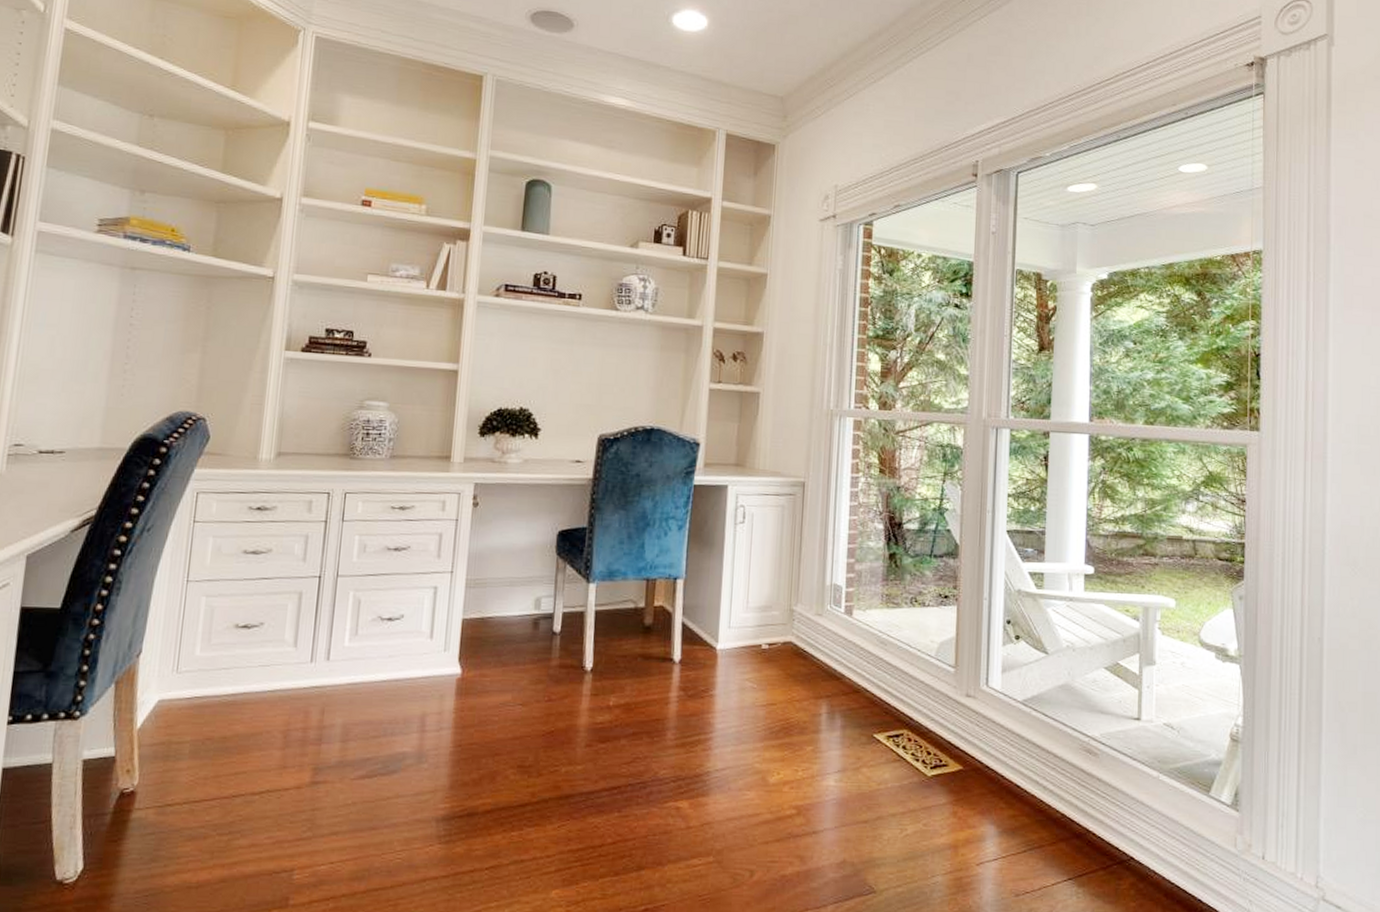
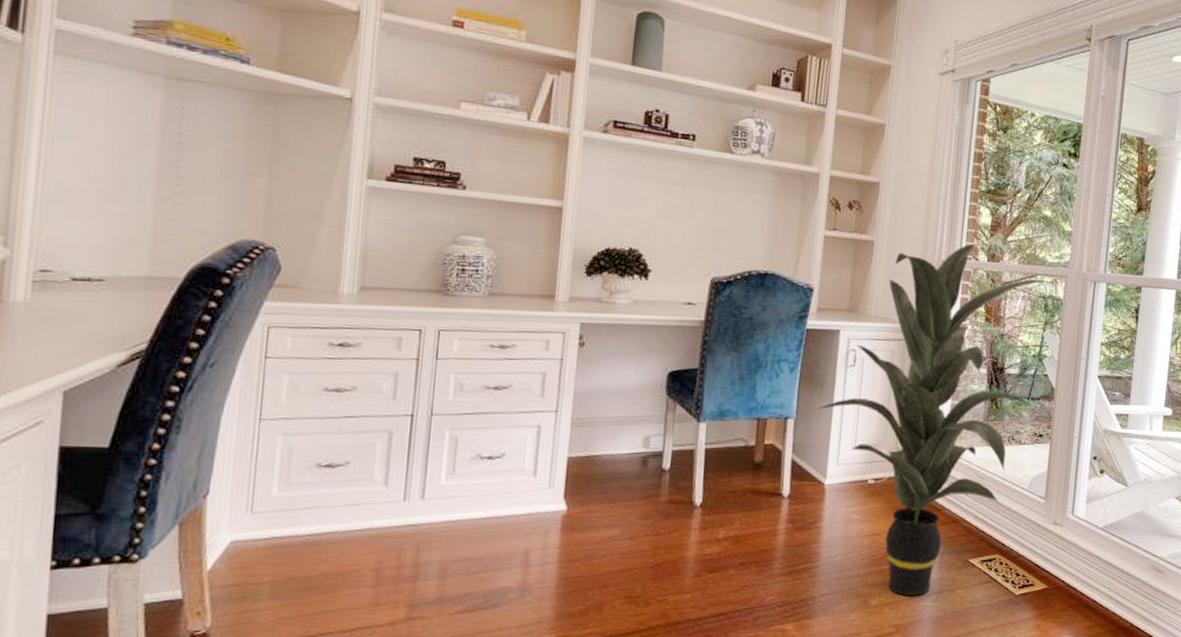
indoor plant: none [707,391,951,774] -> present [817,243,1053,596]

